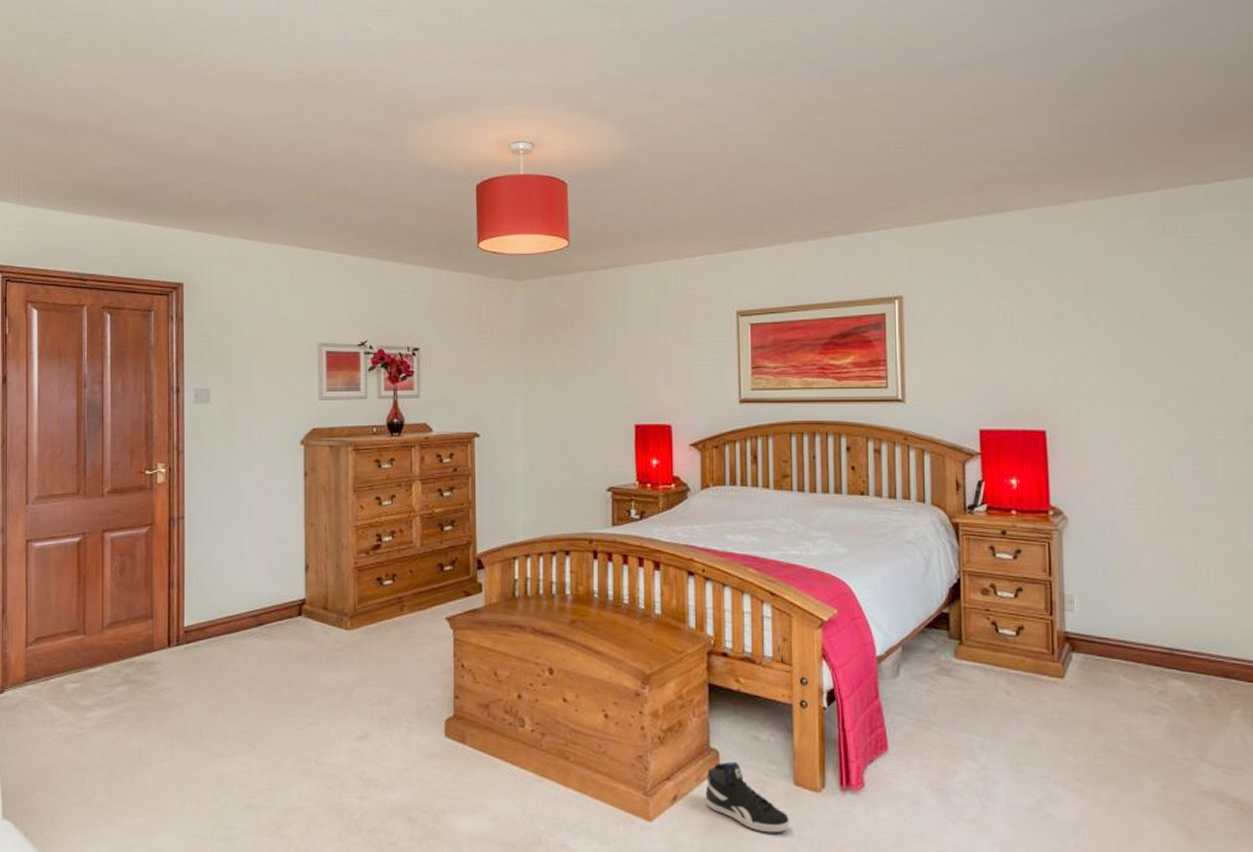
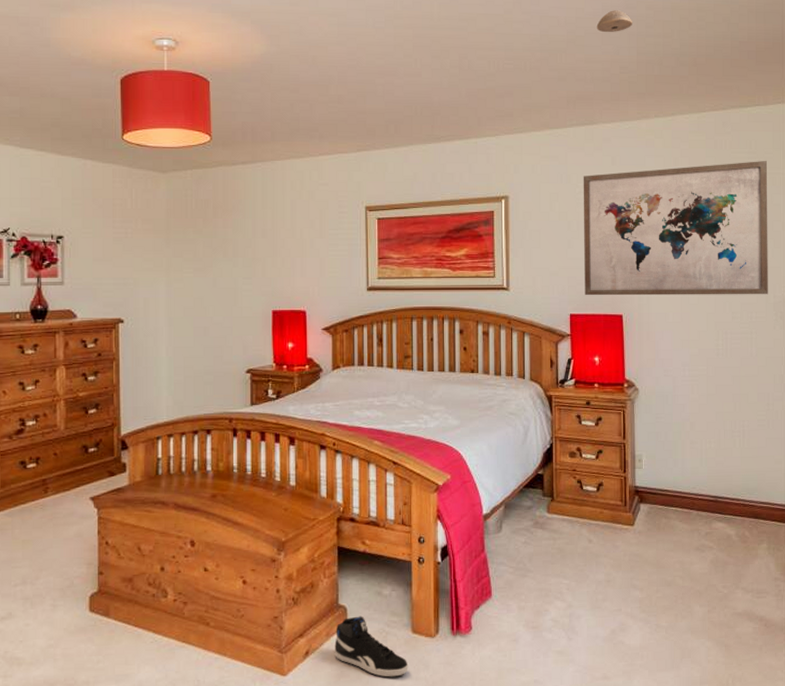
wall art: none [993,245,1238,409] -> present [583,160,768,296]
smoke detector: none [1008,79,1054,106] -> present [596,10,633,33]

